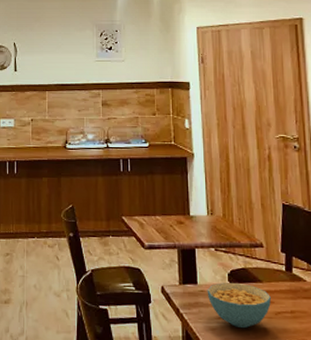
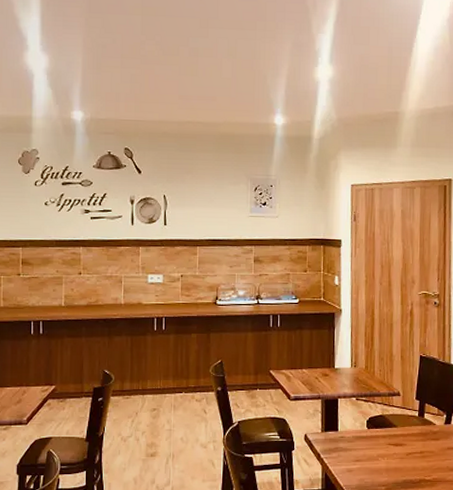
cereal bowl: present [207,283,271,328] -> none [346,429,404,468]

